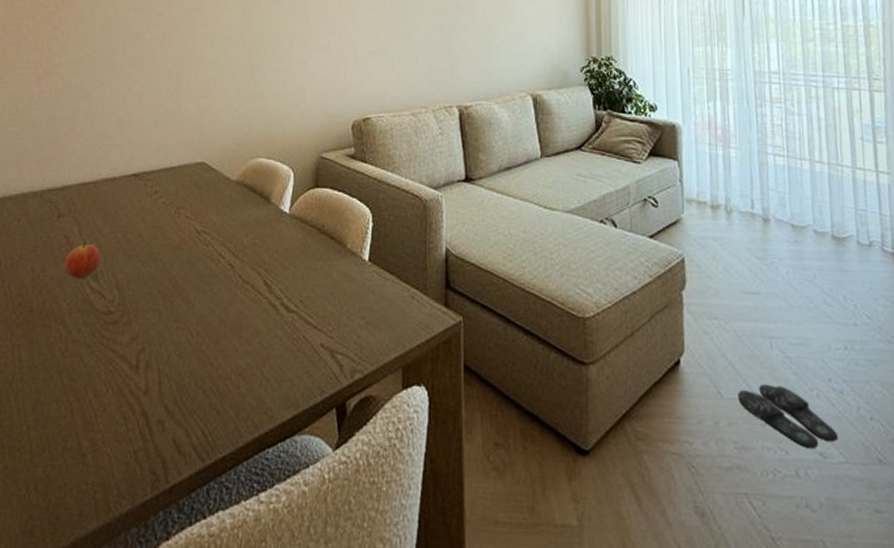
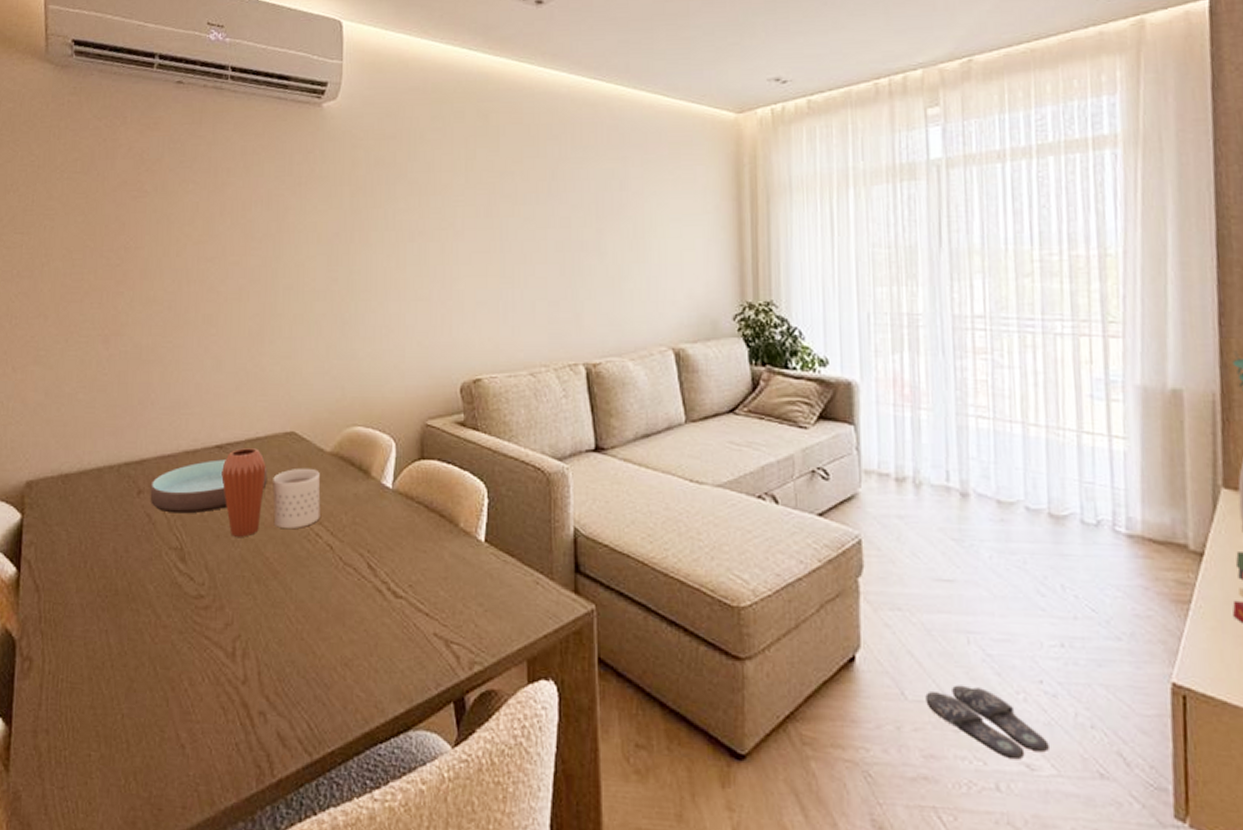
fruit: present [63,241,102,280] -> none [148,519,188,561]
bowl: none [69,185,179,236] -> present [150,458,268,514]
vase: none [136,176,178,257] -> present [221,448,266,537]
mug: none [181,194,226,249] -> present [272,468,321,528]

